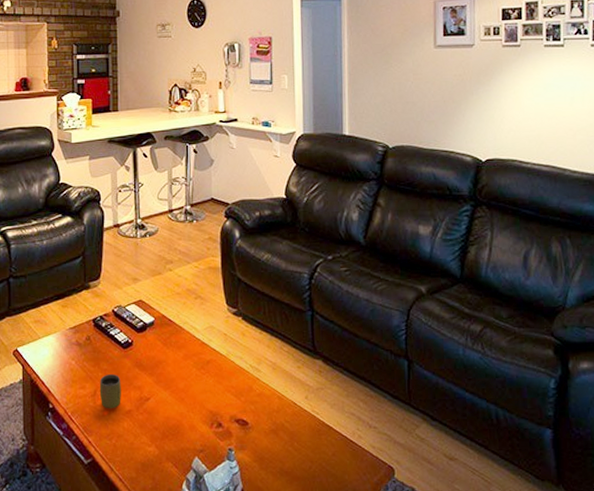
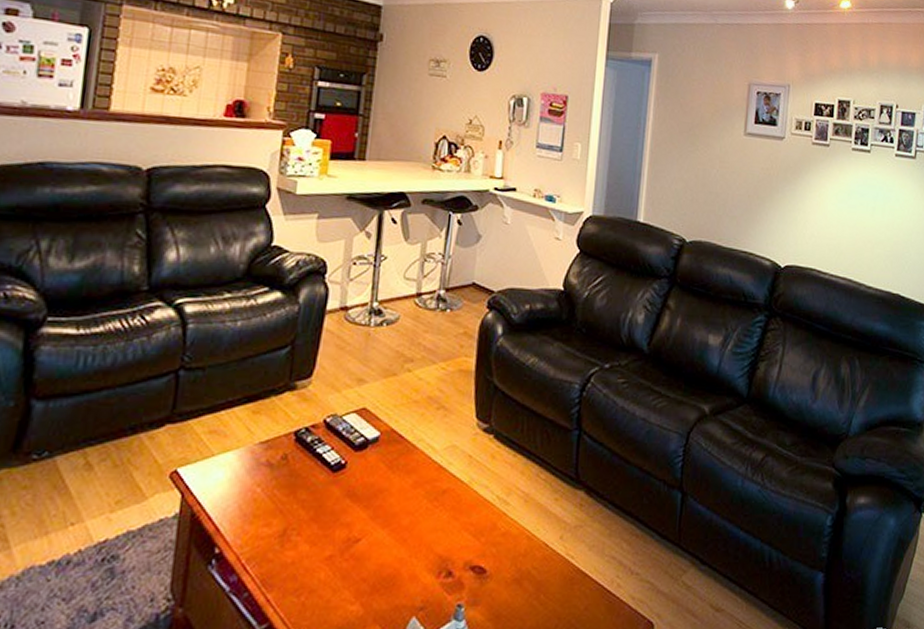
mug: present [99,373,121,409] -> none [290,505,324,555]

